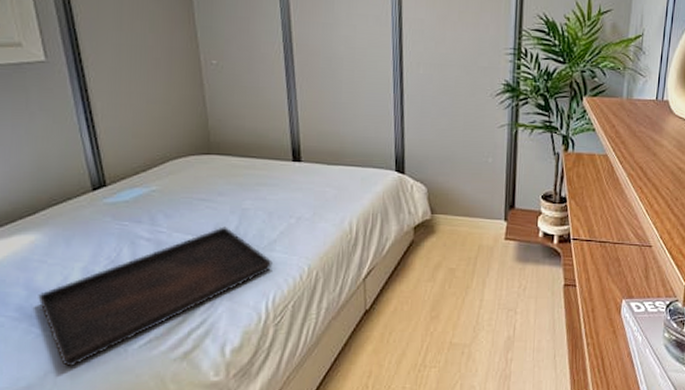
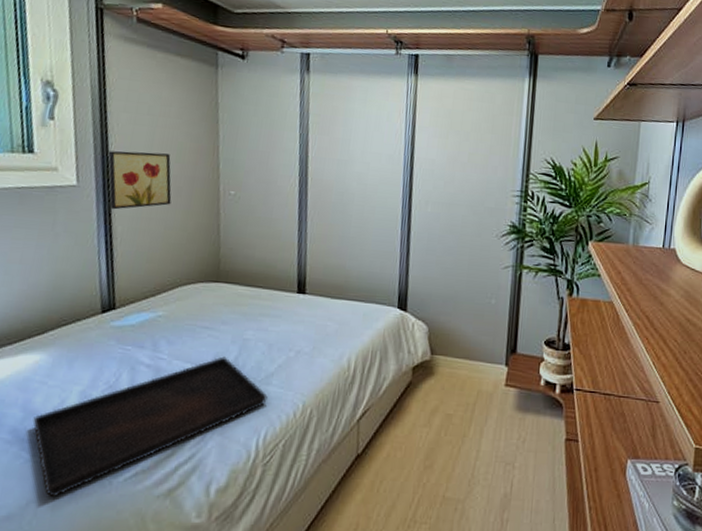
wall art: none [74,22,150,85] -> present [108,151,172,210]

